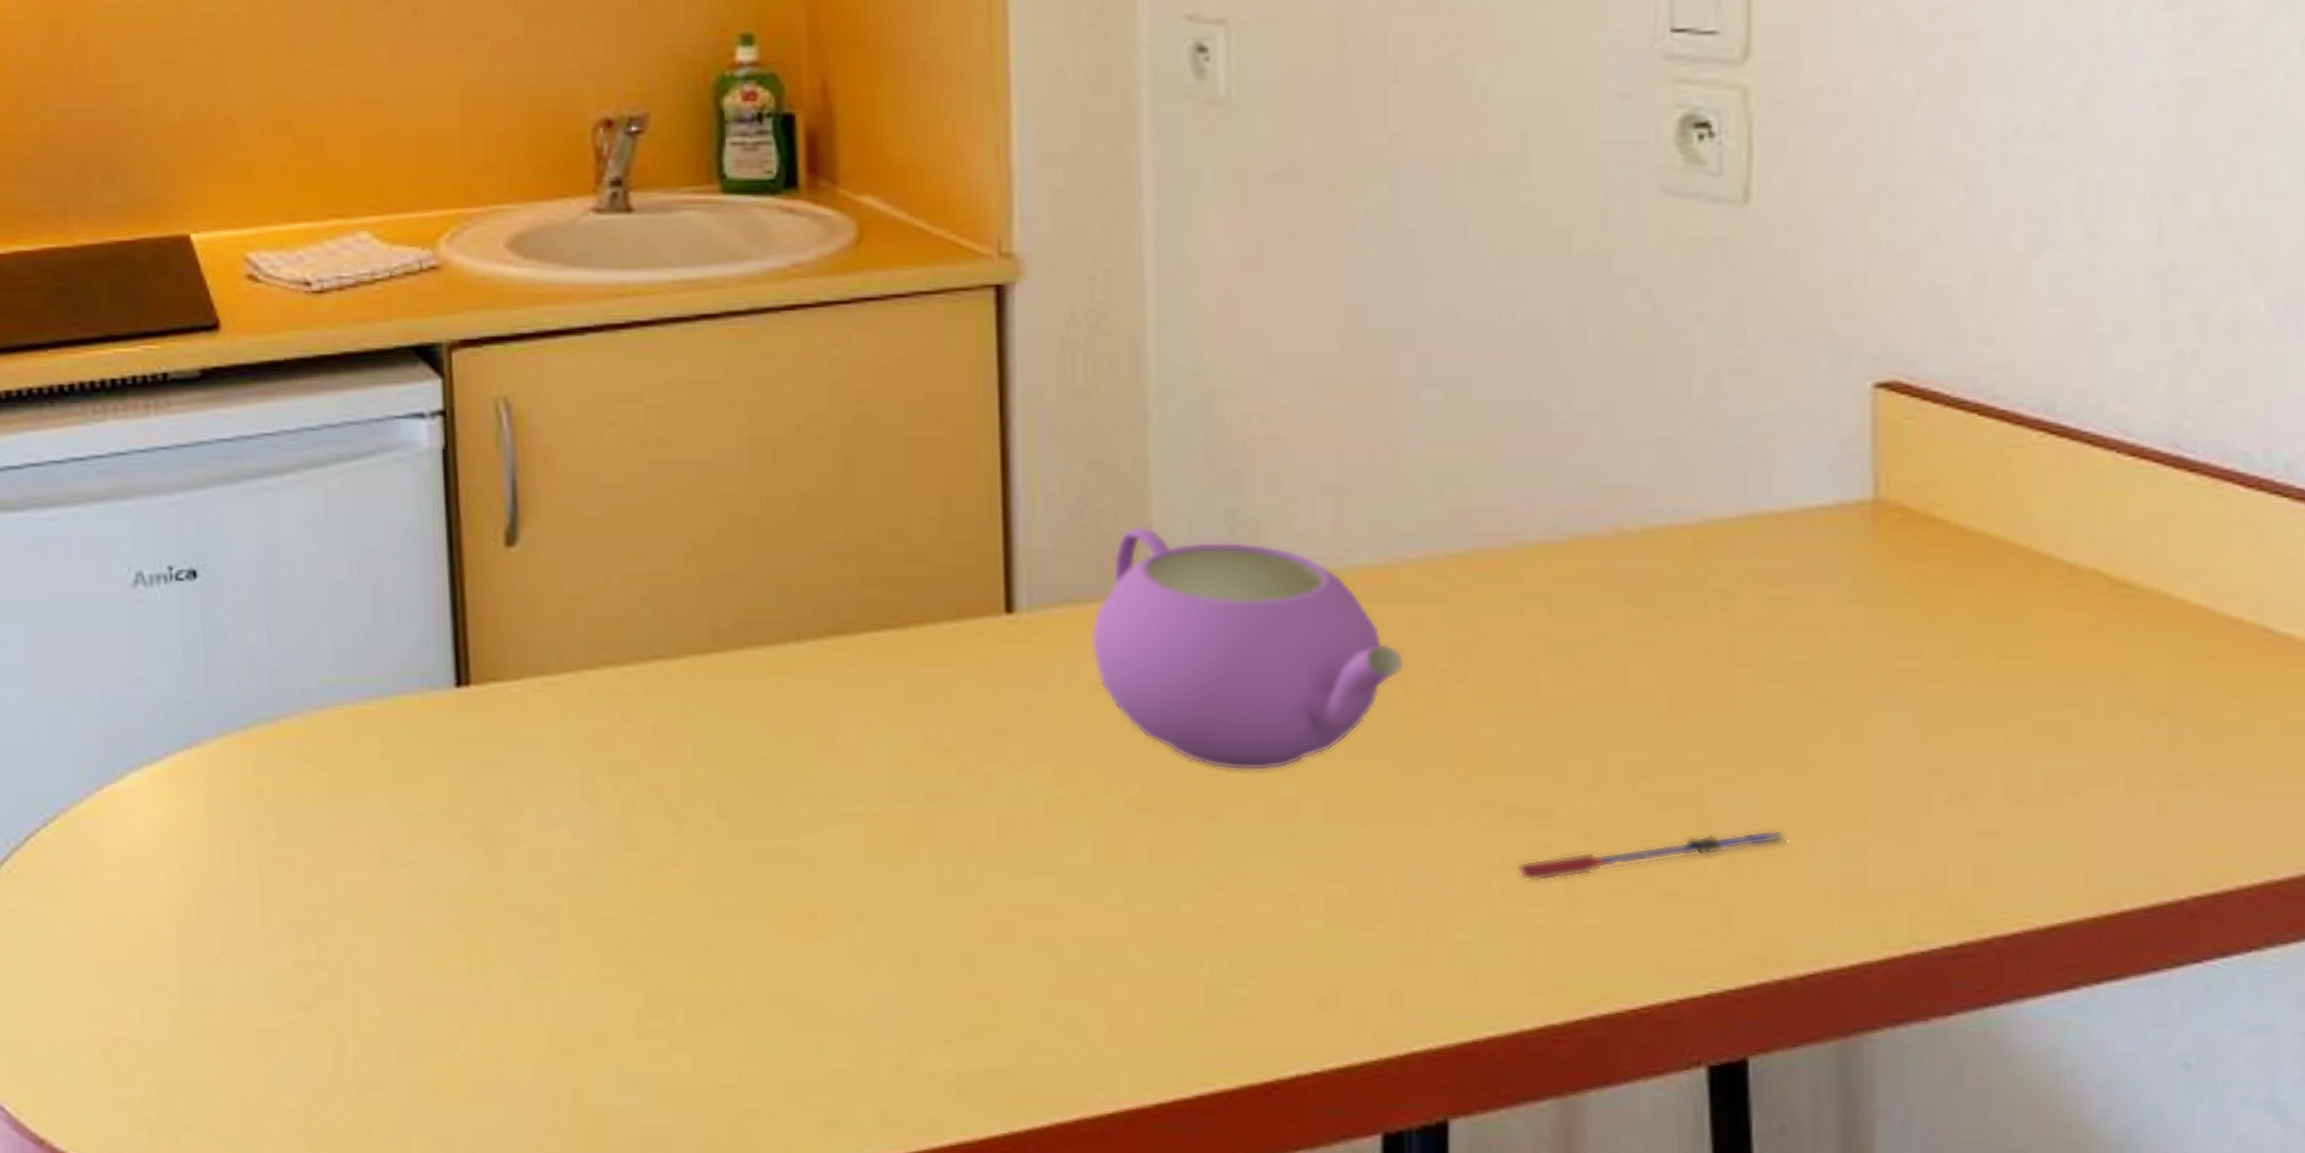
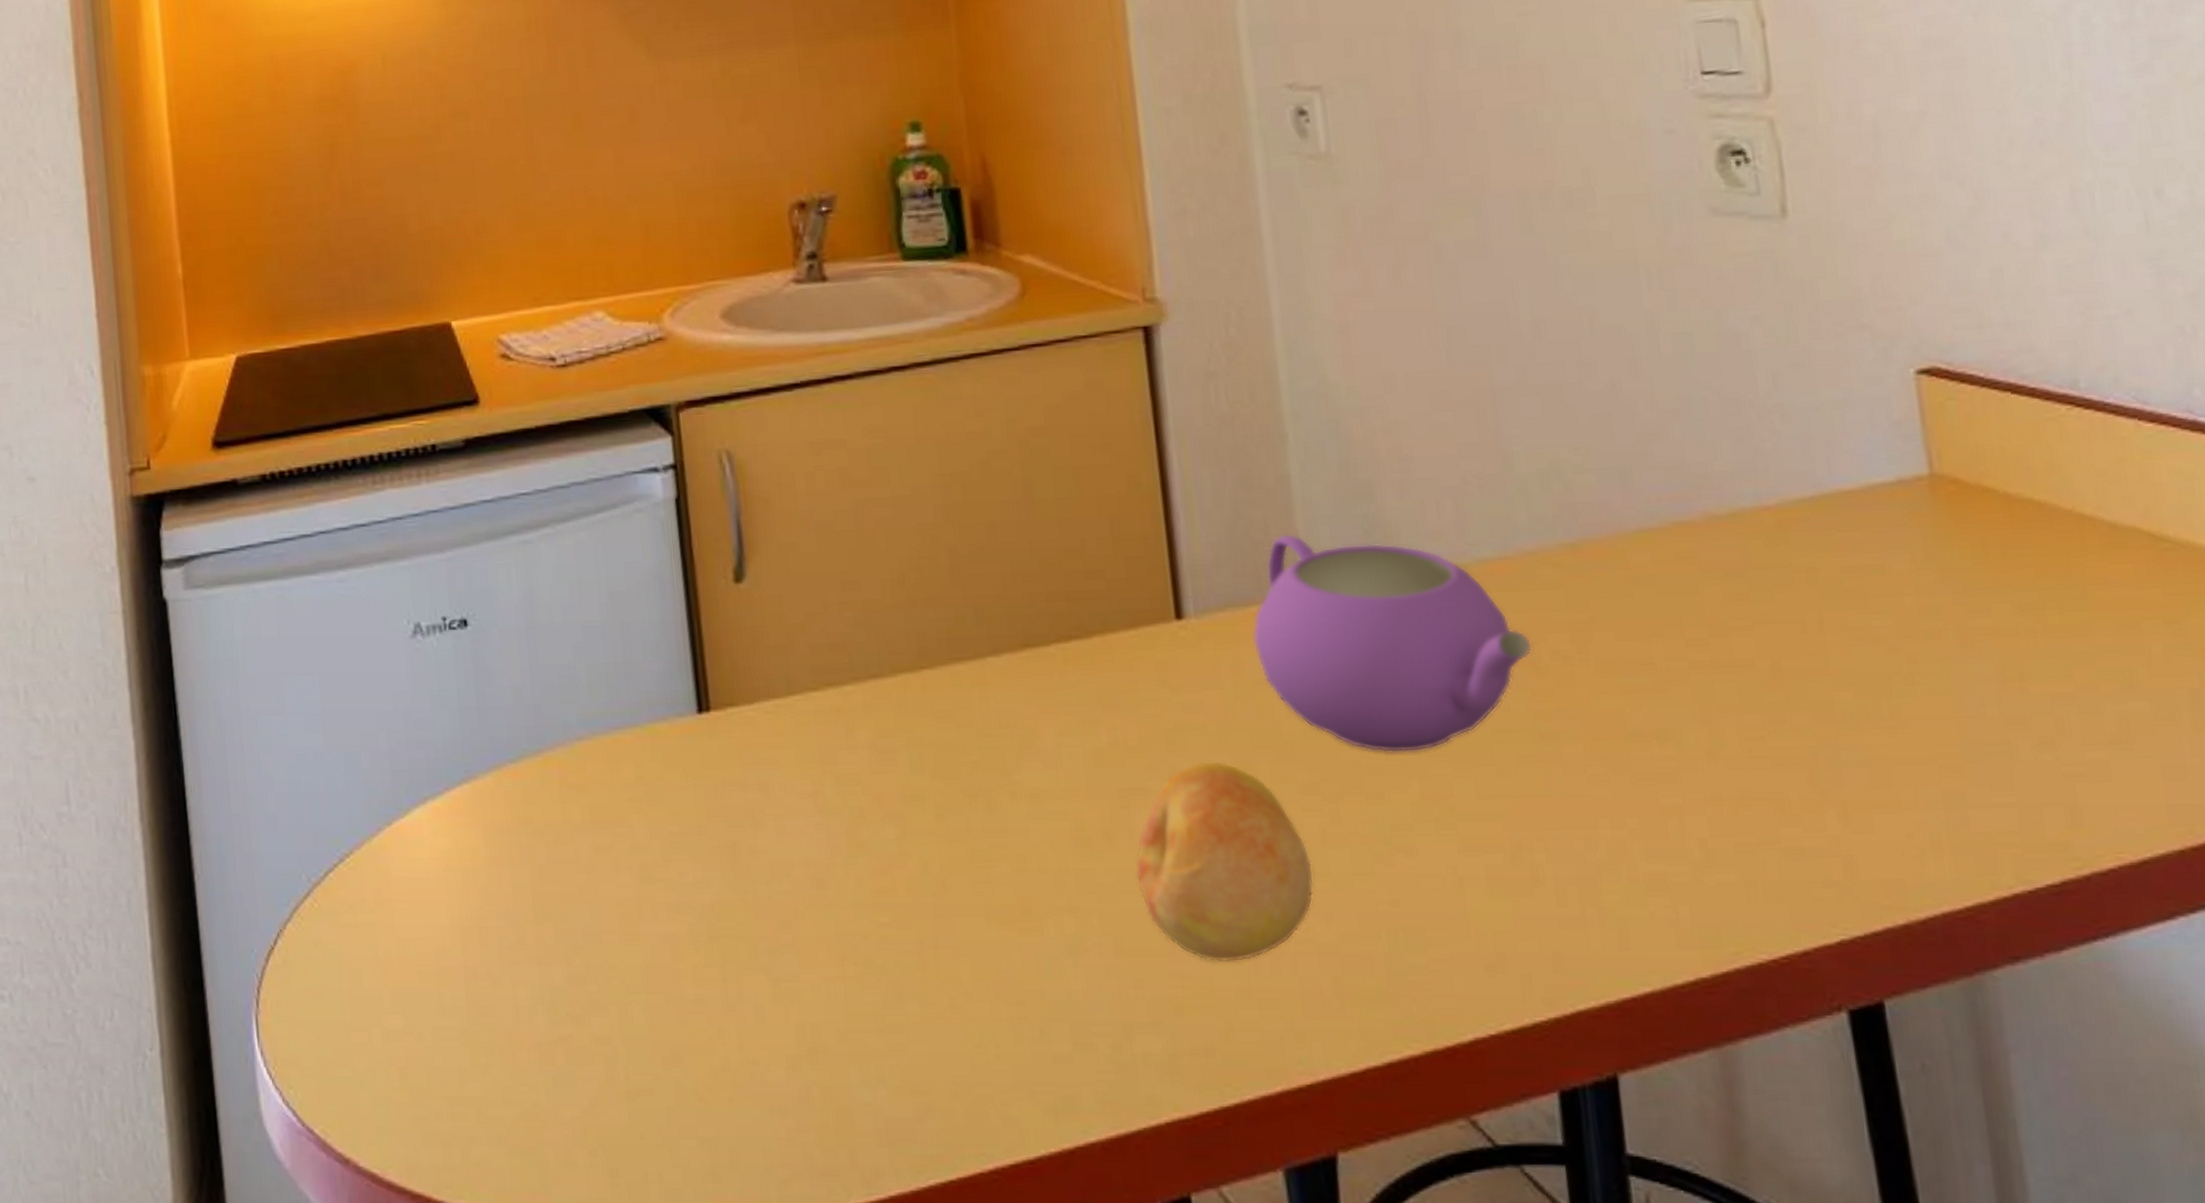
fruit: none [938,769,1135,983] -> present [1135,761,1314,963]
pen: present [1517,830,1787,882] -> none [1653,783,1894,843]

